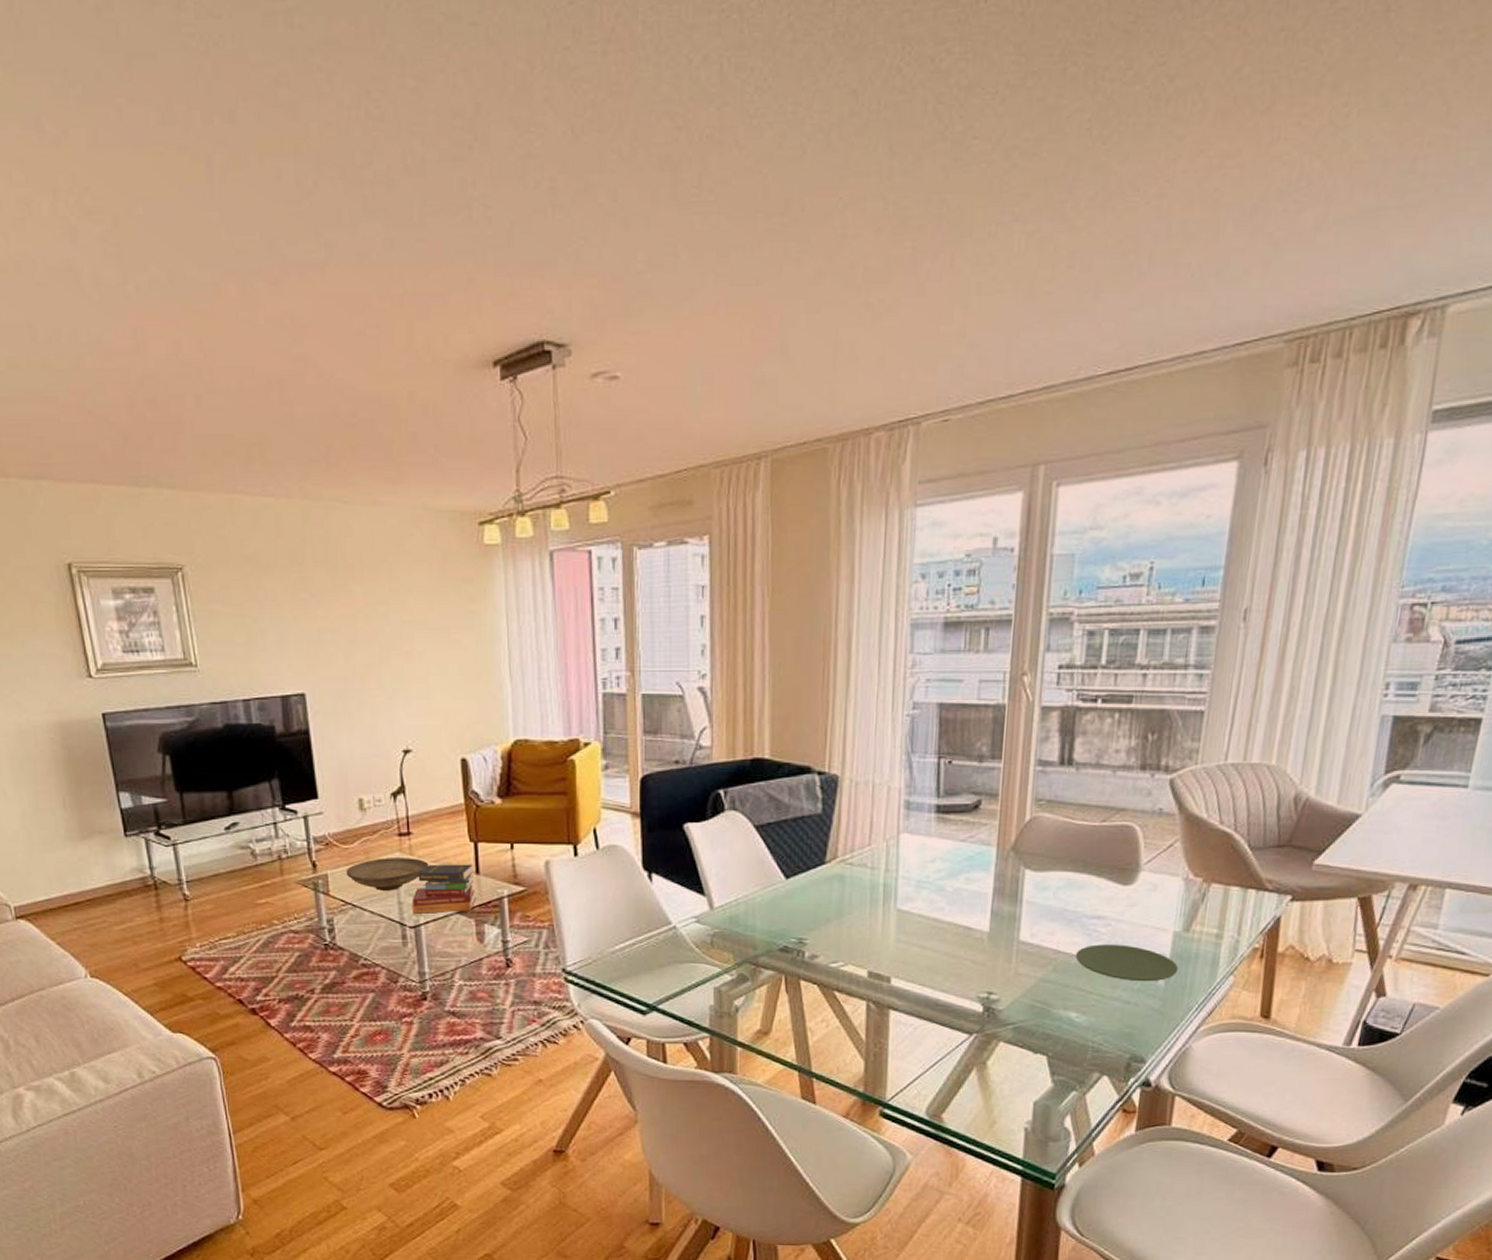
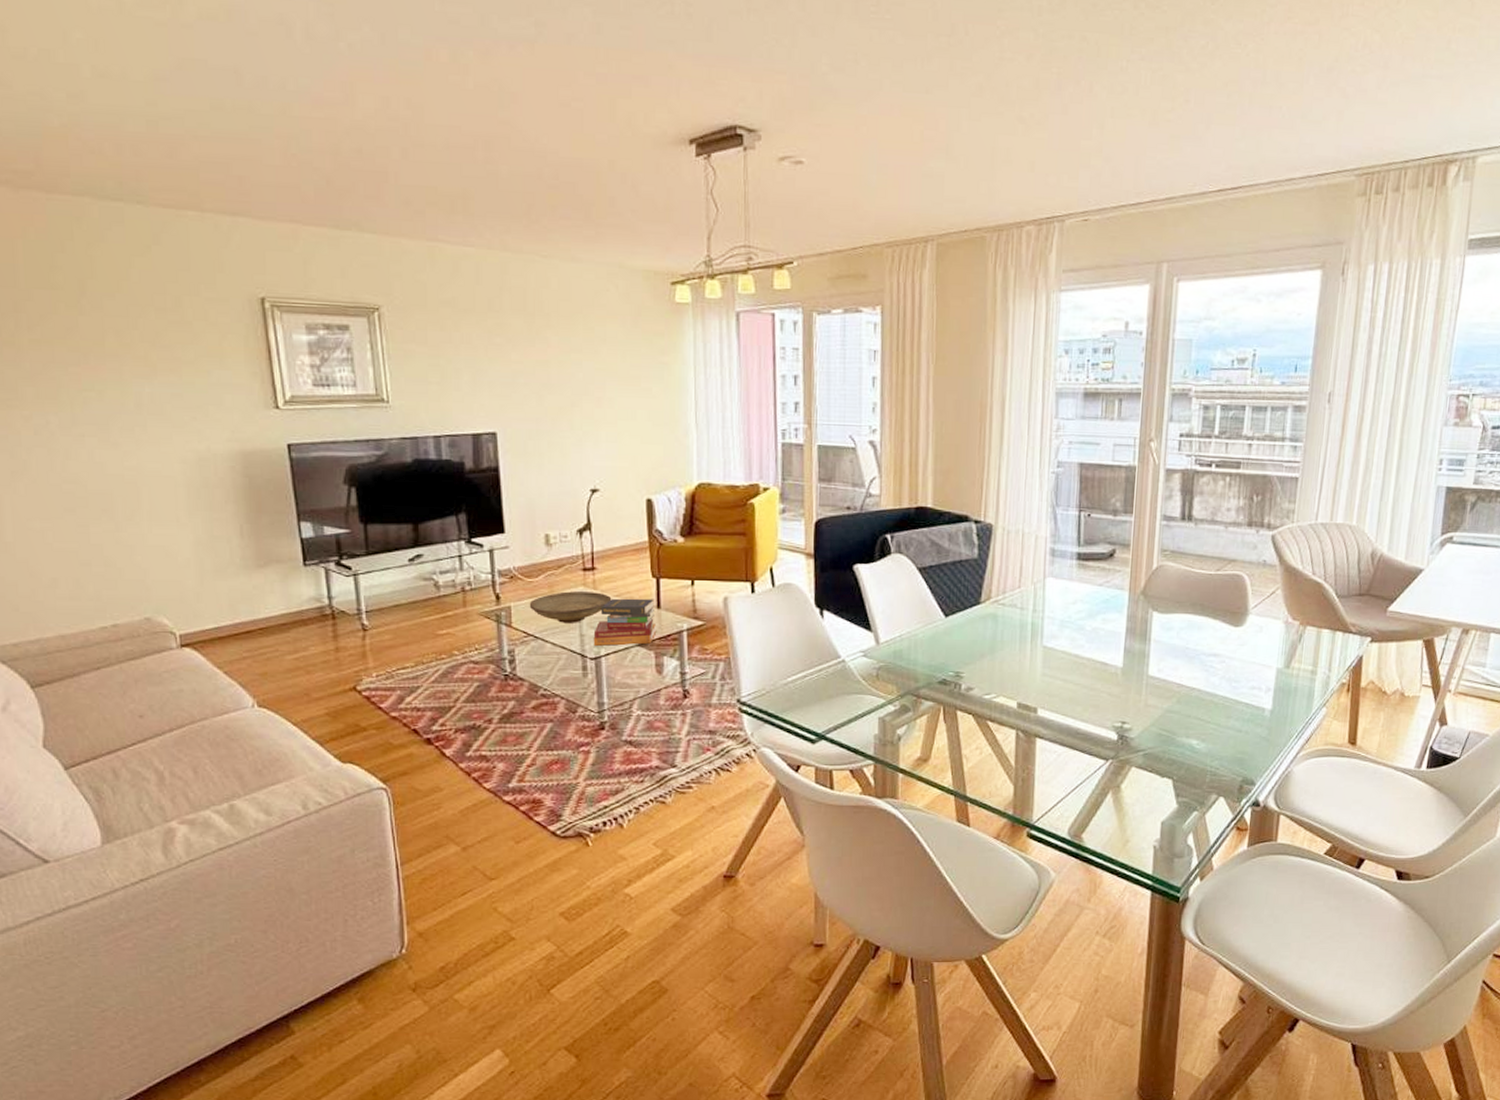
plate: present [1075,944,1179,982] -> none [1195,679,1281,713]

